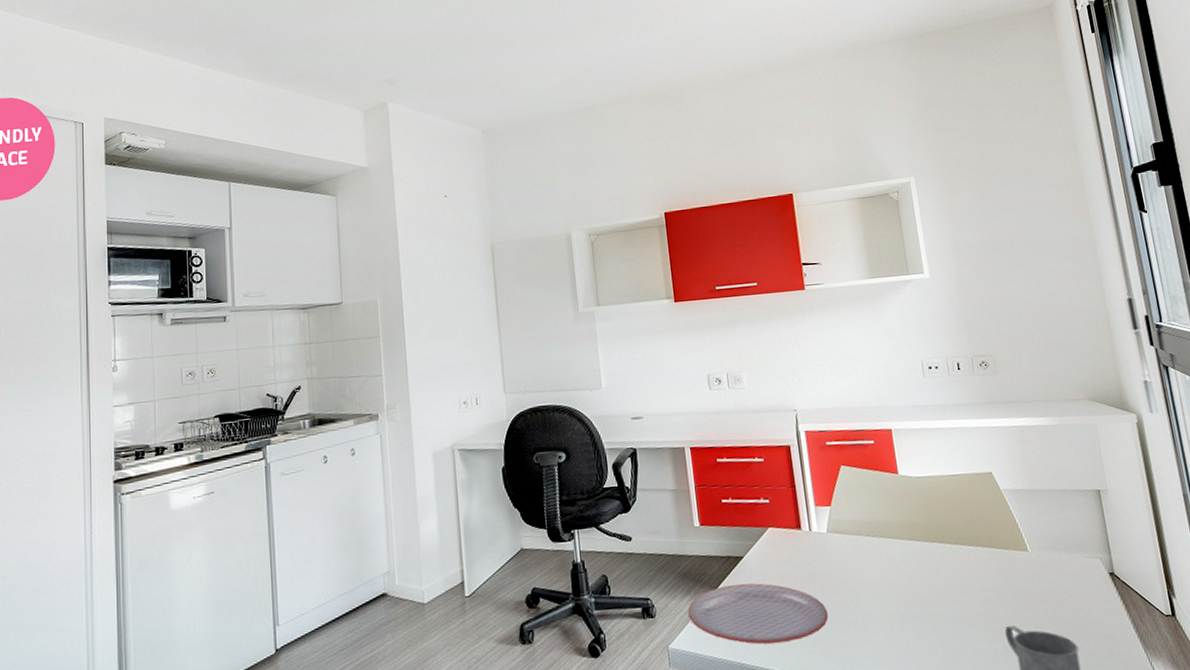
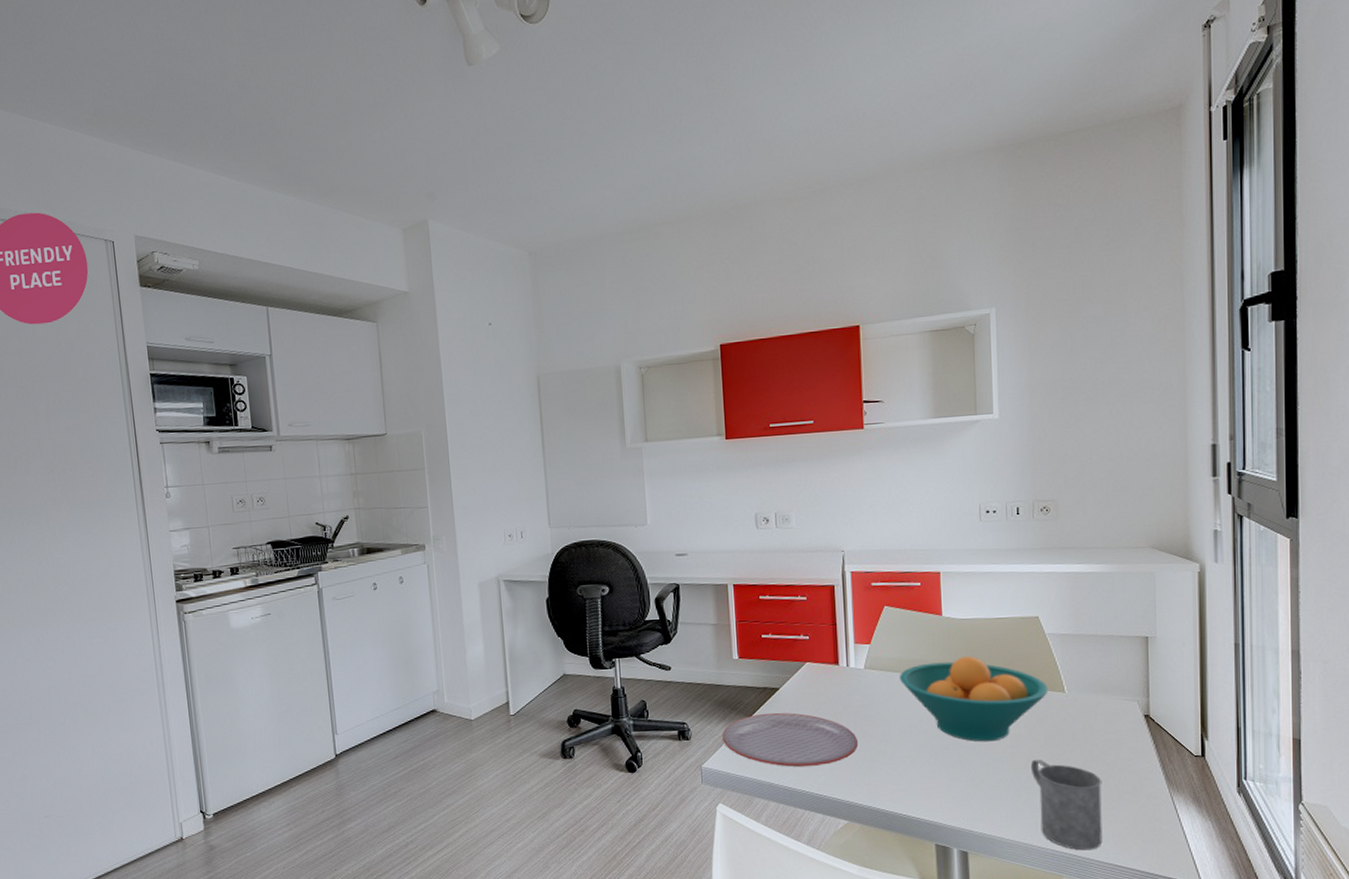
fruit bowl: none [862,516,1012,609] -> present [899,656,1048,742]

